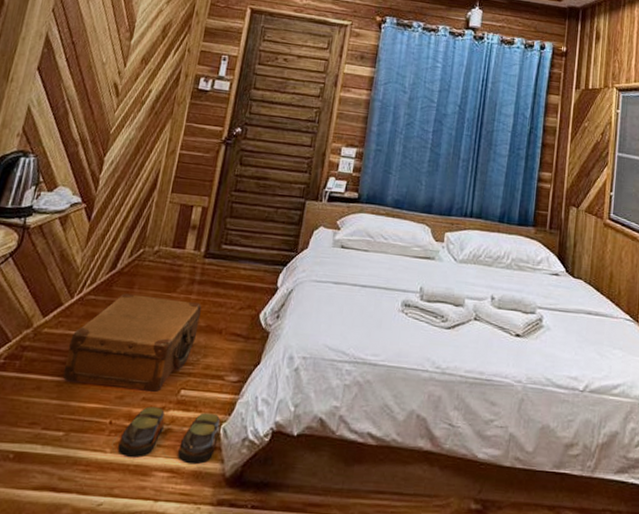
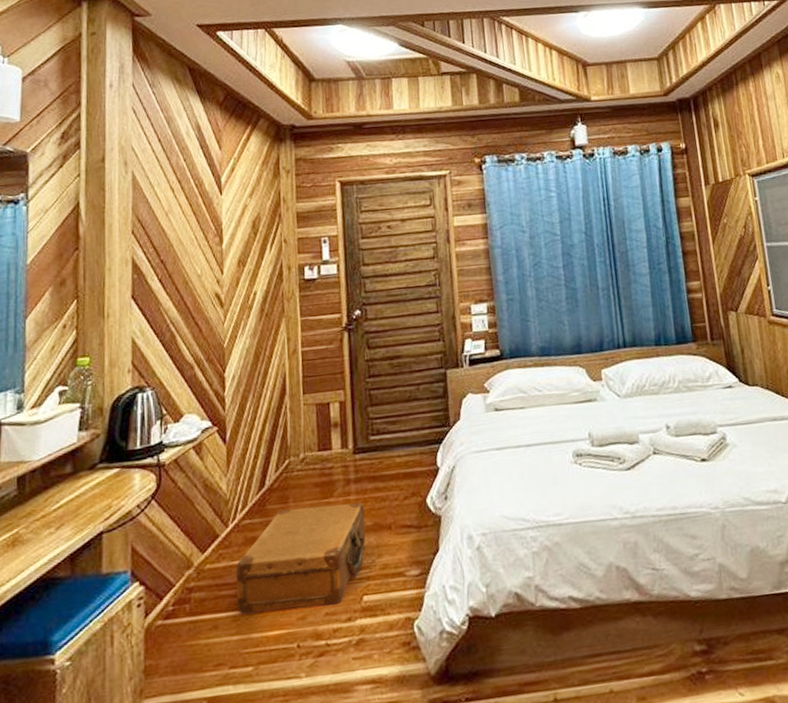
slippers: present [118,406,221,465] -> none [312,612,414,677]

